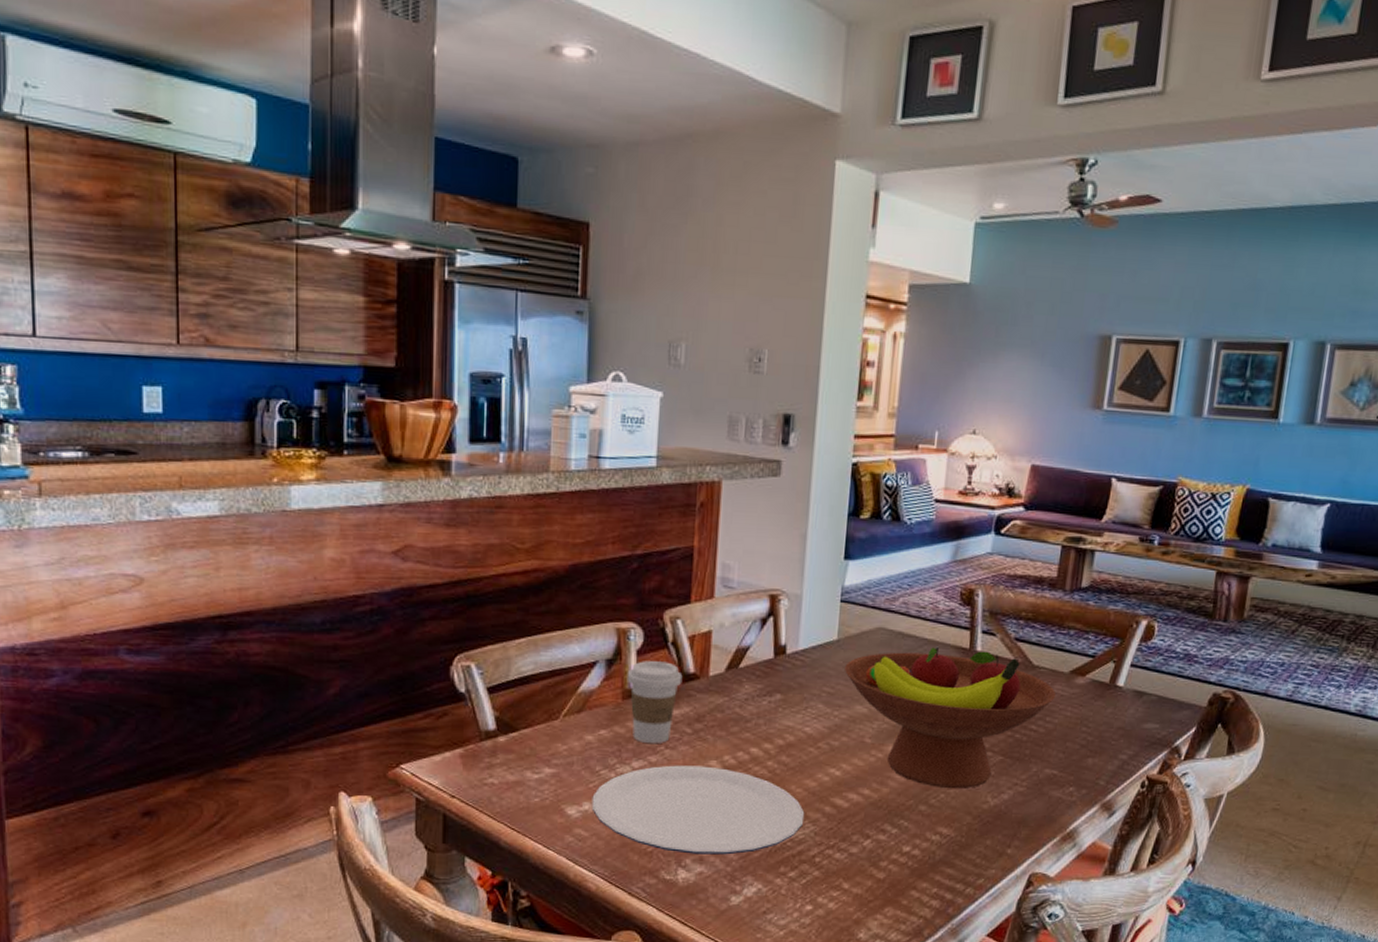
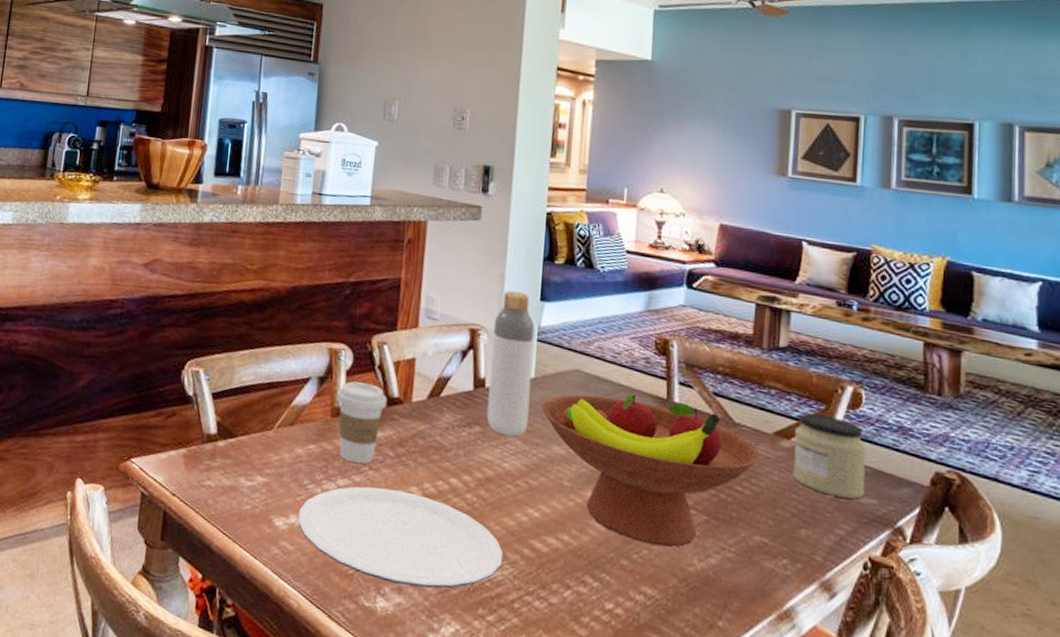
bottle: none [787,551,839,701] -> present [486,291,535,437]
jar: none [1085,649,1155,726] -> present [793,413,867,499]

